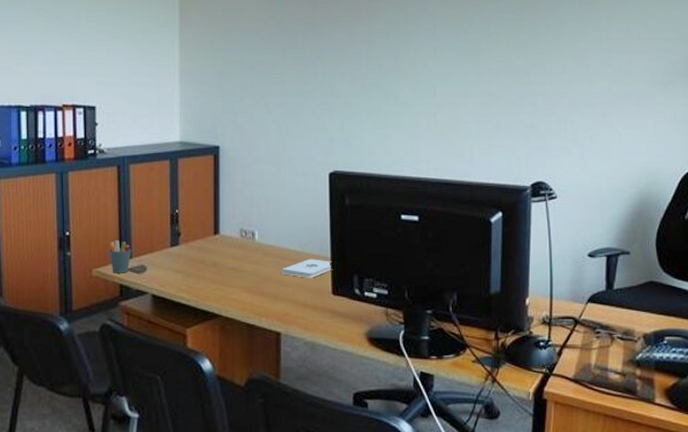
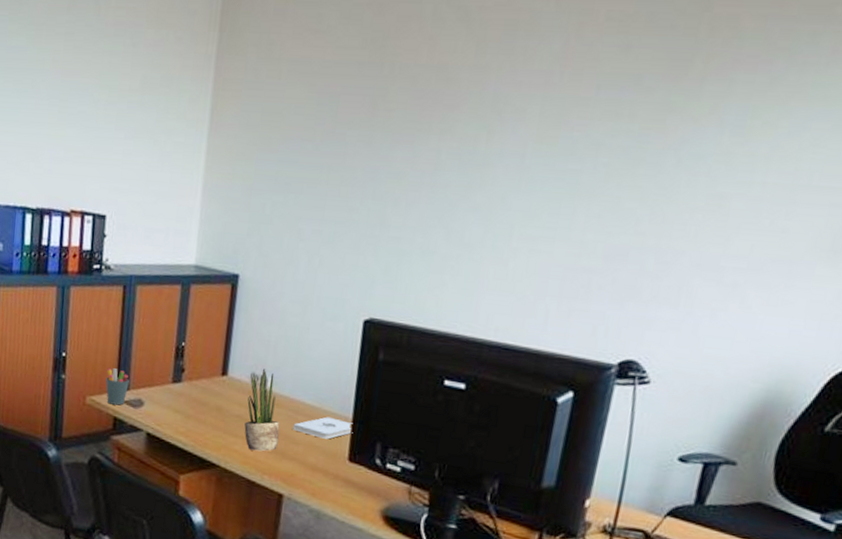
potted plant: none [239,224,270,297] -> present [244,368,280,452]

